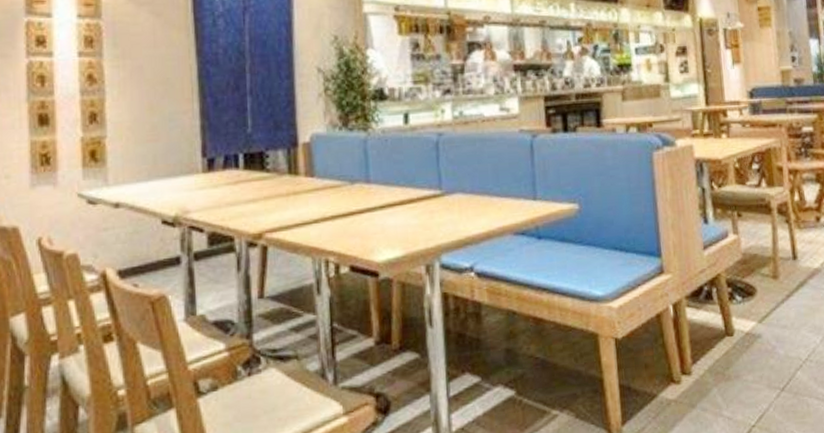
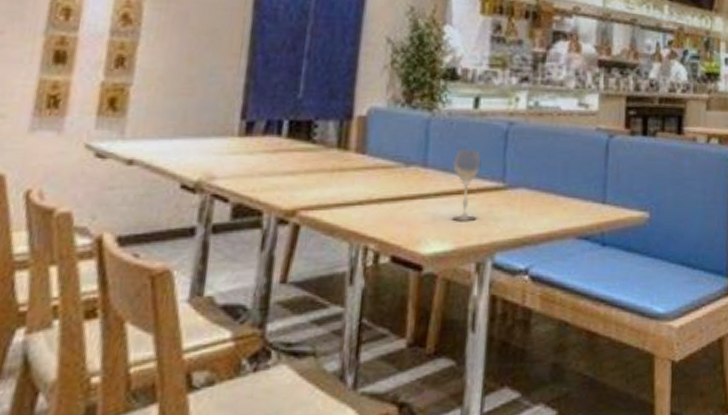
wineglass: none [393,162,421,229] -> present [452,149,482,221]

